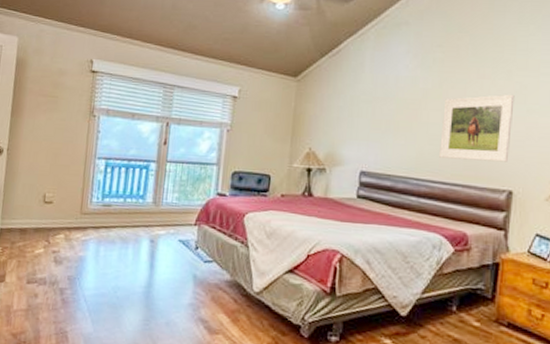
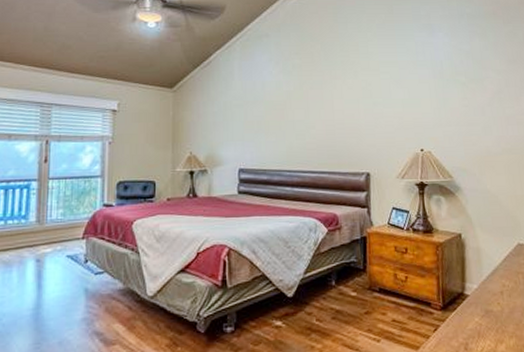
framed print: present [439,94,515,162] -> none [305,91,364,150]

